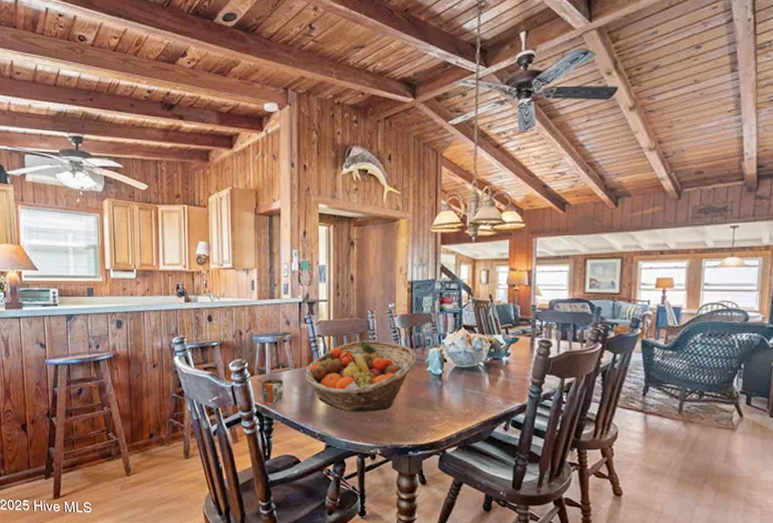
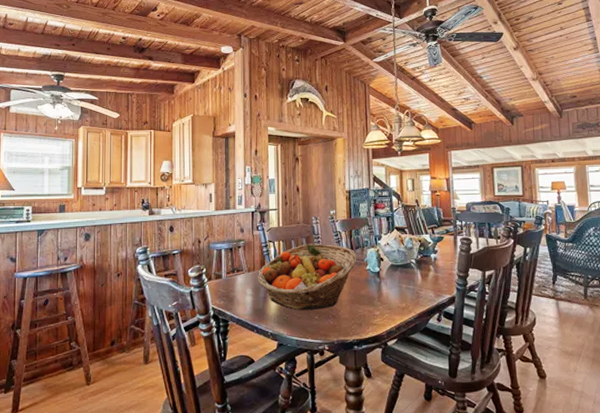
mug: present [259,379,284,405] -> none [216,282,239,307]

